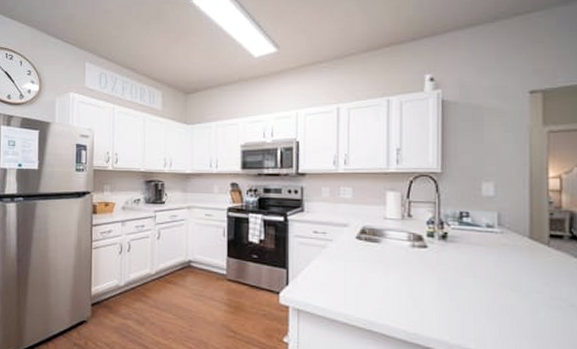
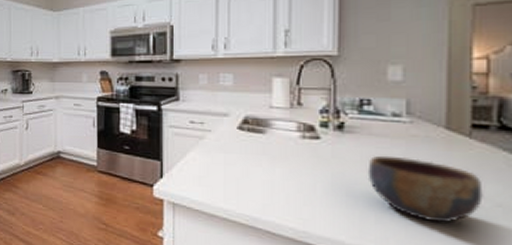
bowl: none [467,262,560,323] -> present [367,155,483,224]

